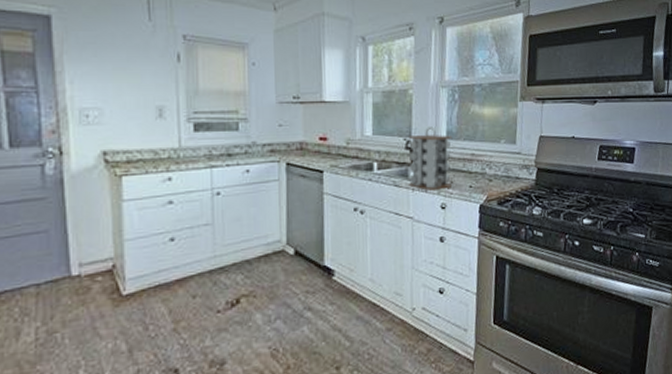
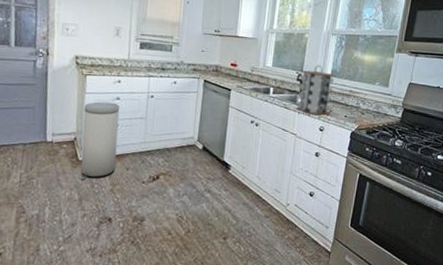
pedal bin: none [123,208,177,322] -> present [78,101,120,180]

